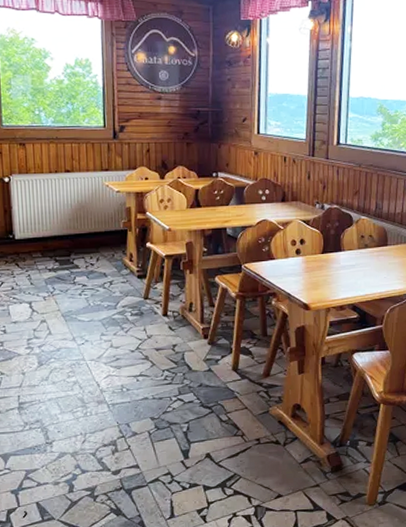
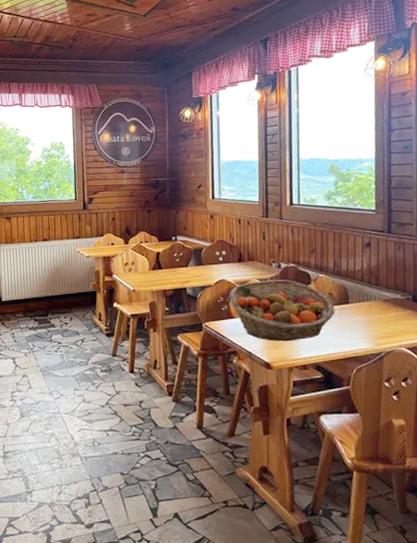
fruit basket: none [270,220,374,283] -> present [229,279,336,342]

